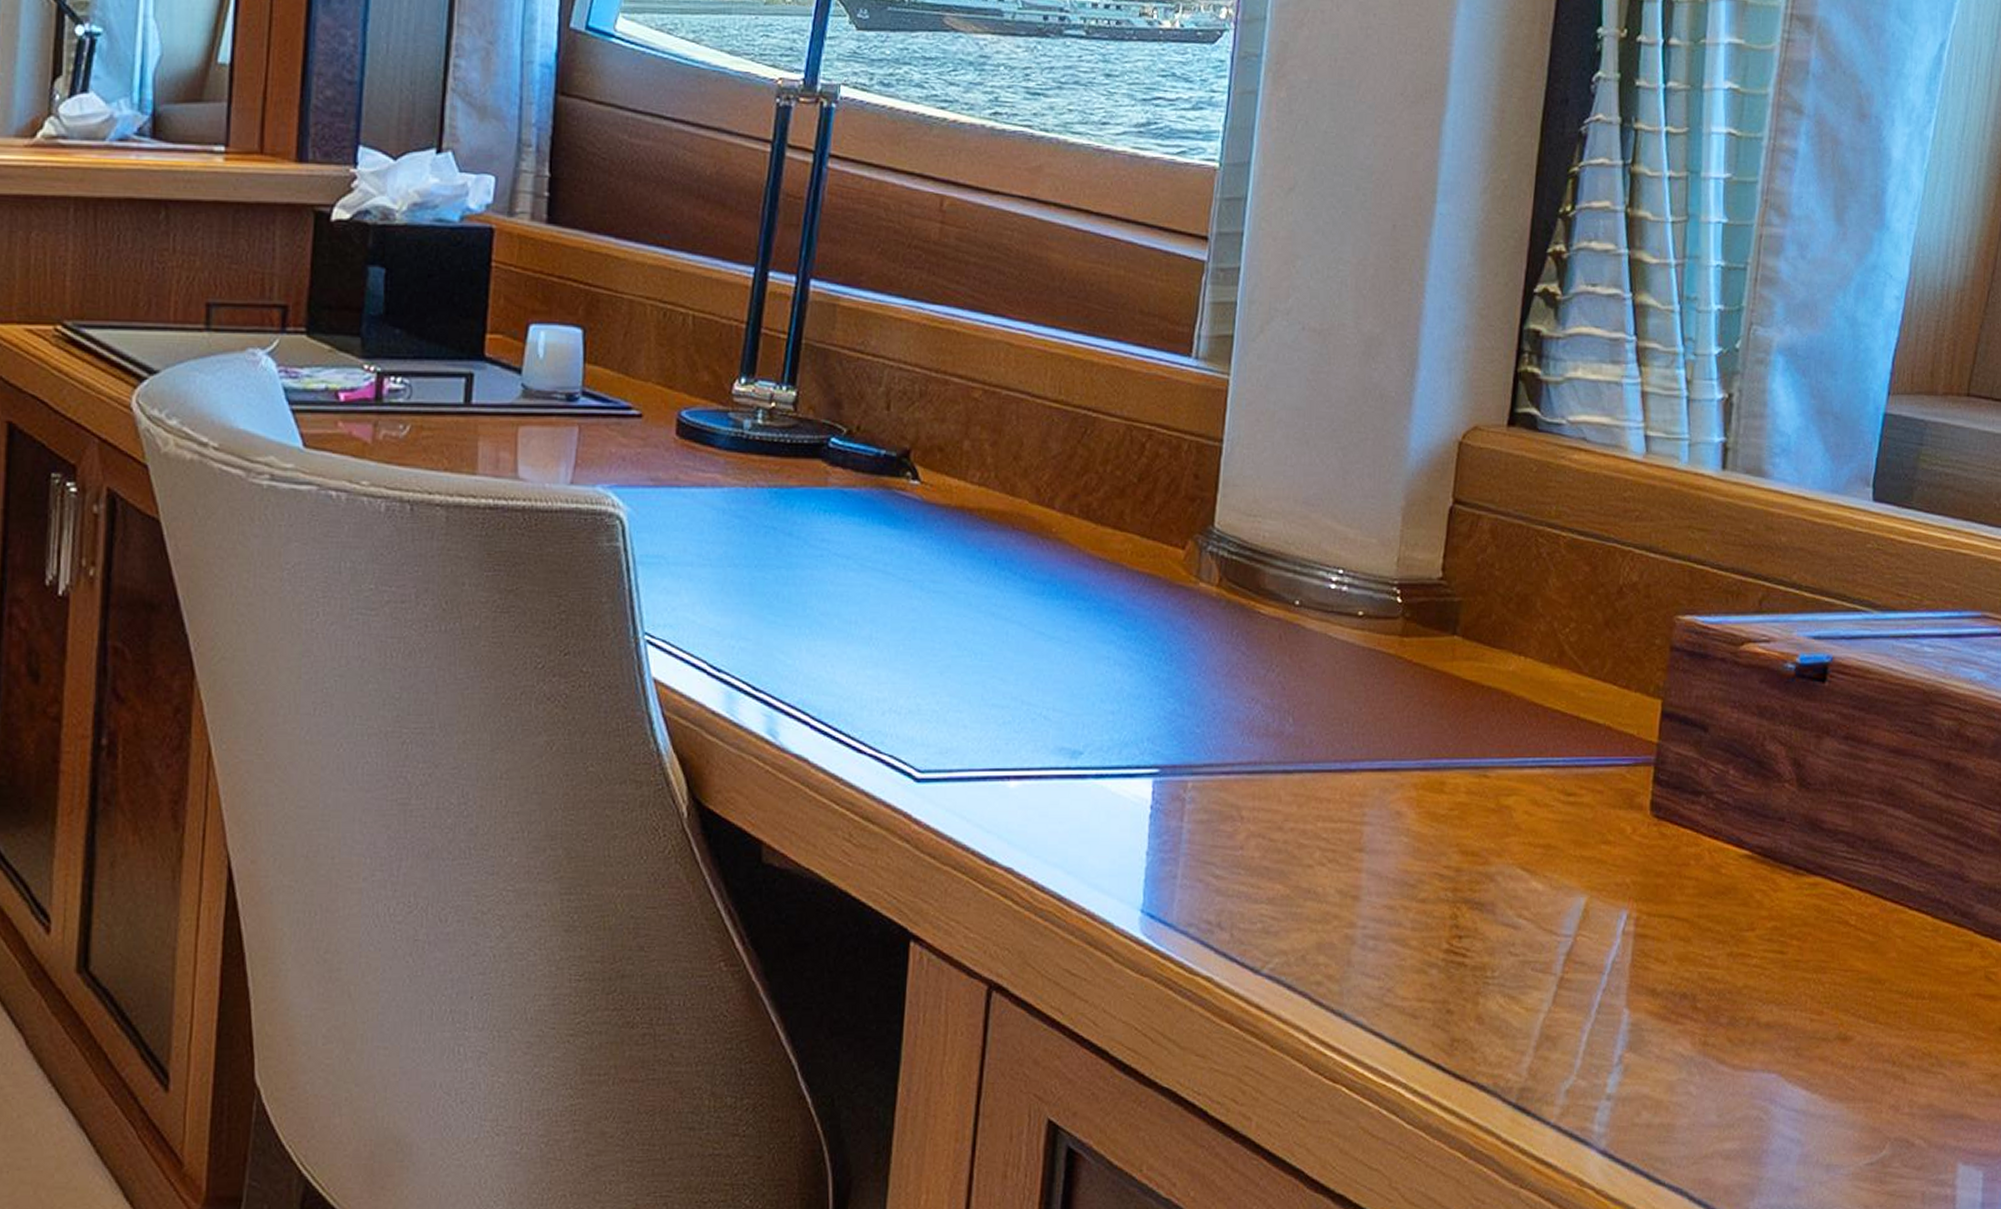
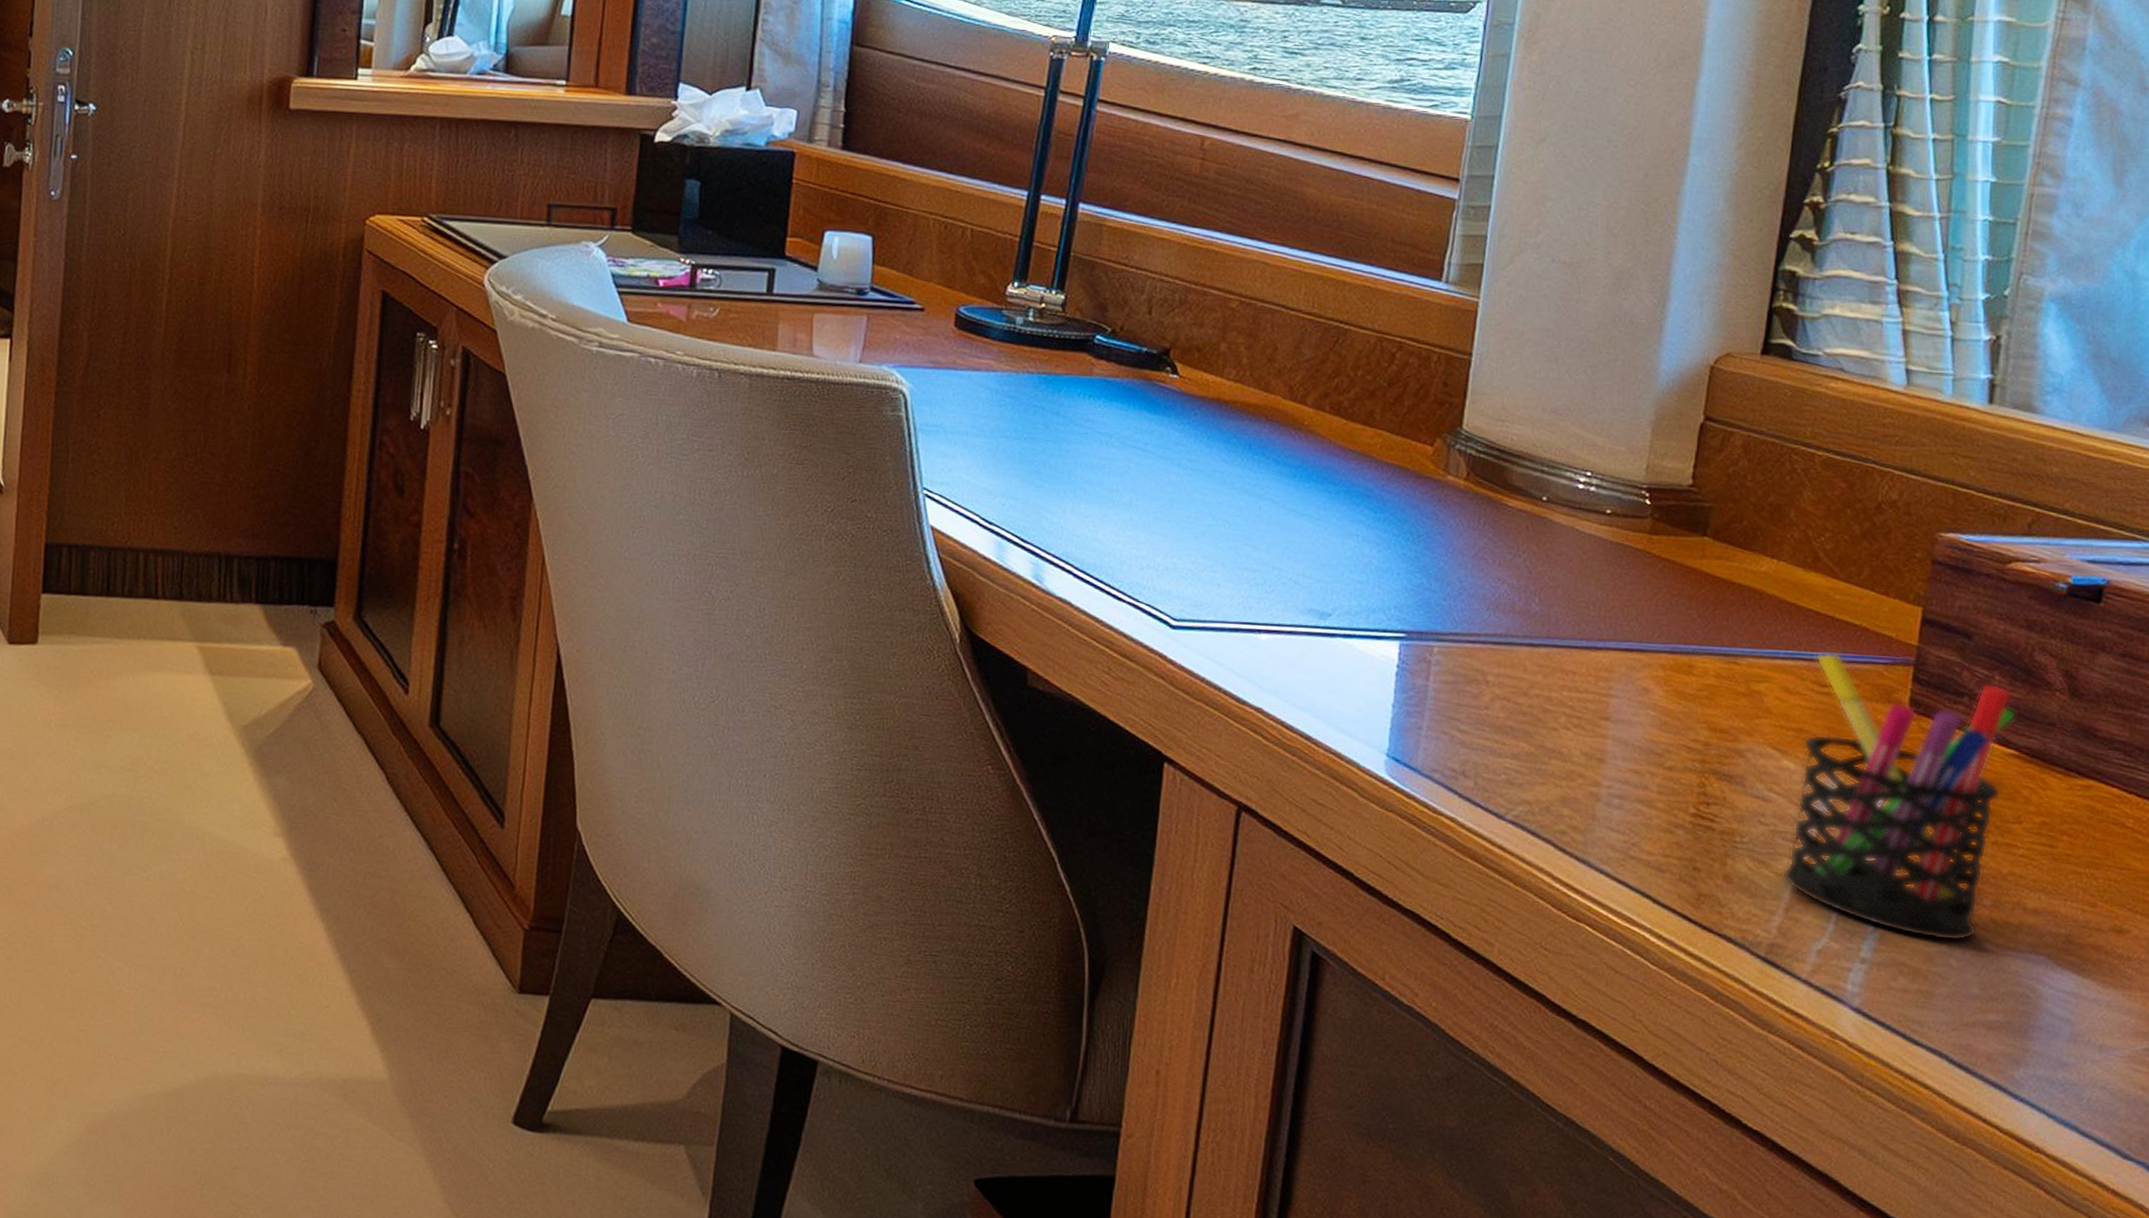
pen holder: none [1532,757,1748,1067] -> present [1782,652,2015,942]

